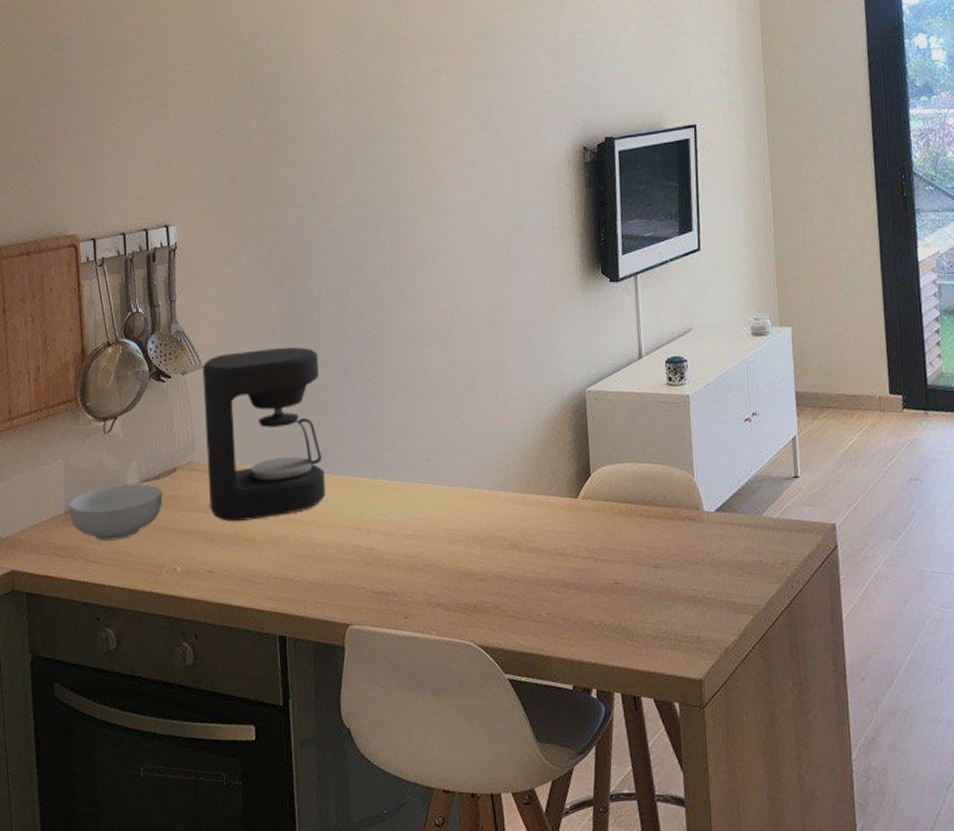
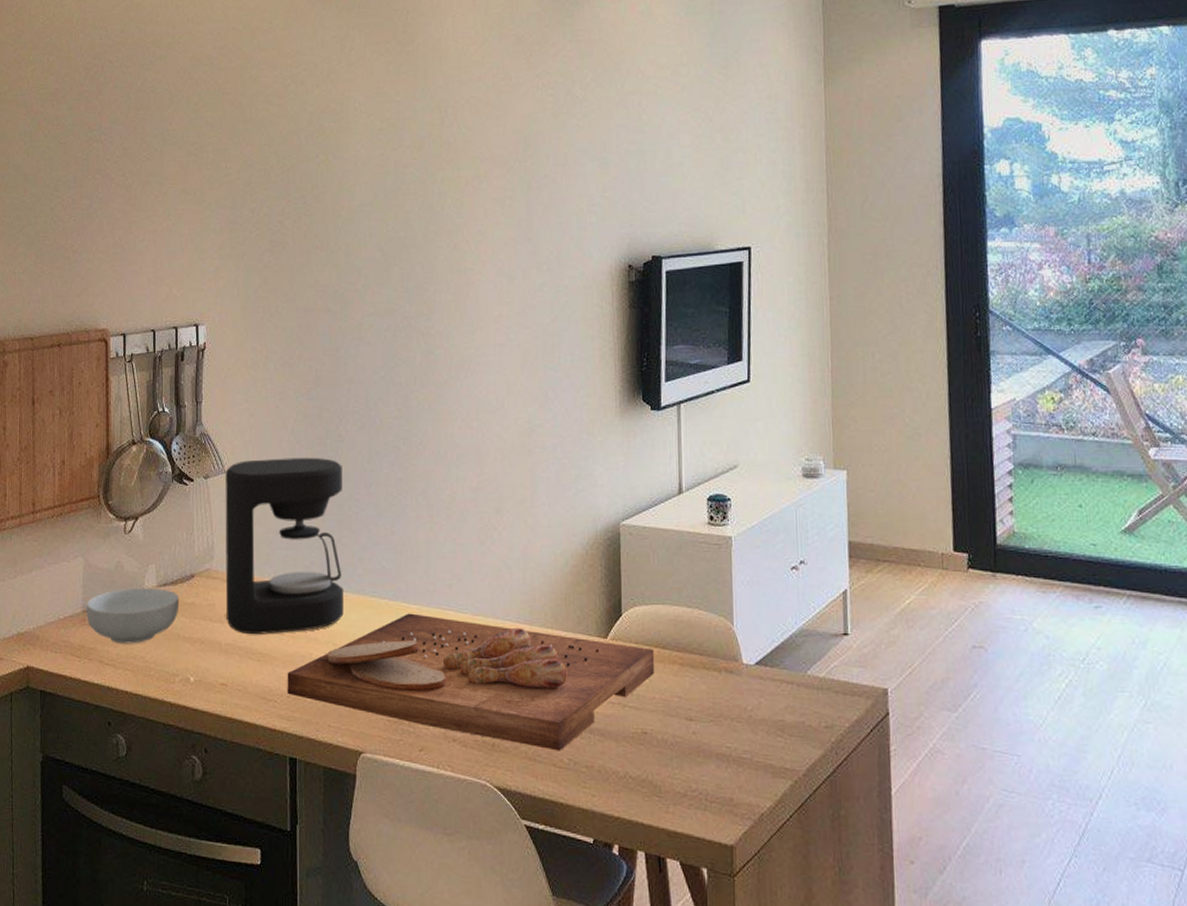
cutting board: none [273,489,623,607] -> present [287,613,655,751]

